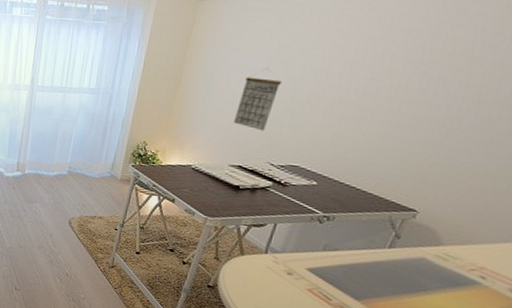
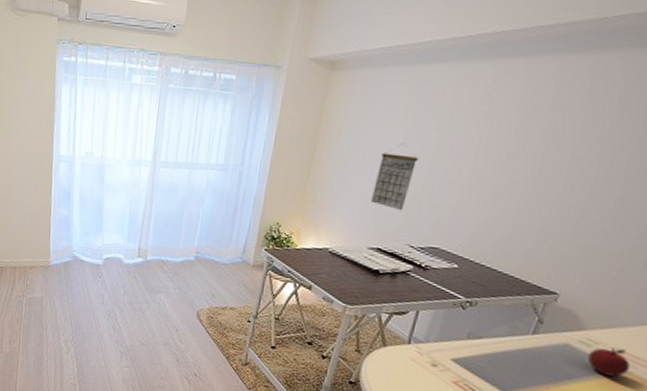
apple: none [443,262,489,291] -> present [587,348,631,377]

